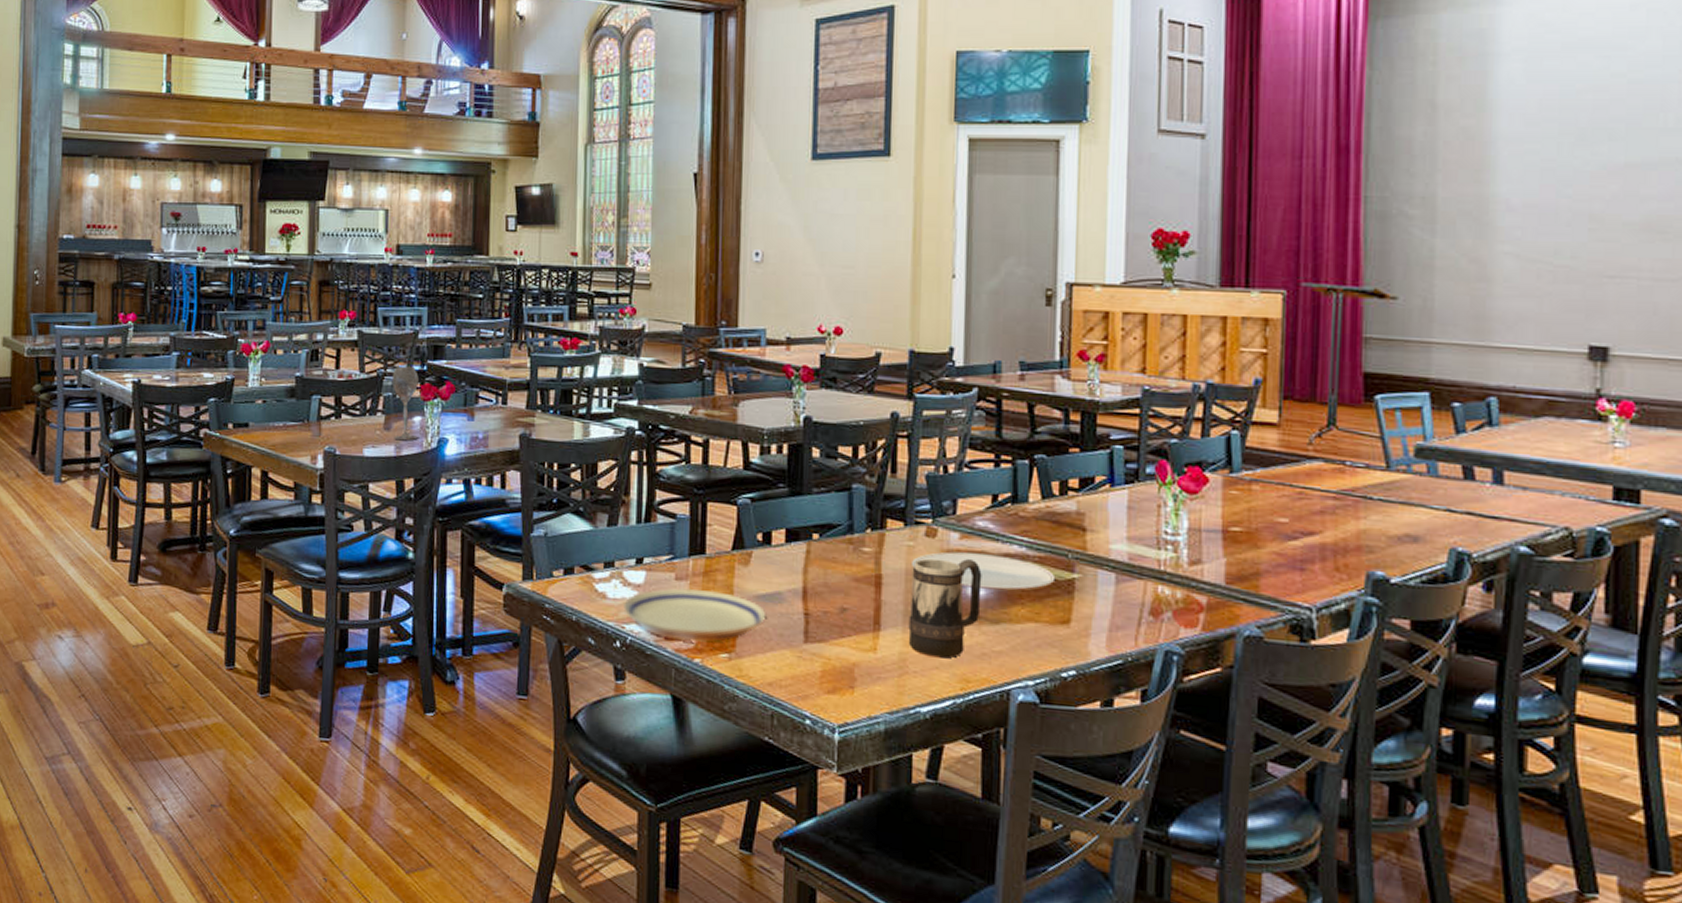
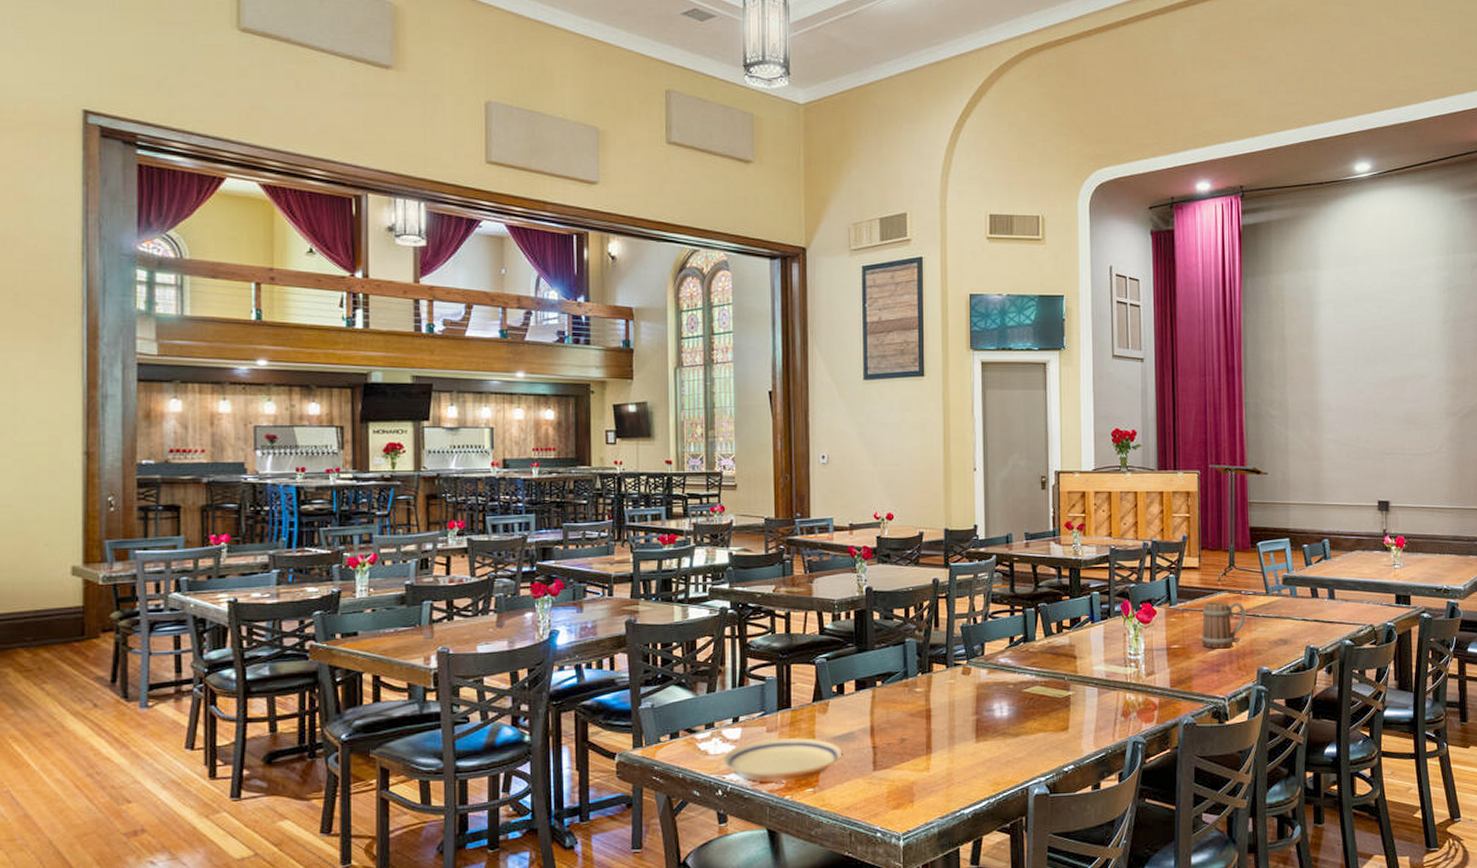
wineglass: present [391,365,419,441] -> none [502,568,530,636]
beer mug: present [908,558,982,659] -> none [952,689,1005,769]
plate: present [912,552,1056,591] -> none [953,683,1057,712]
beer mug: none [1277,471,1352,540] -> present [1201,601,1246,649]

